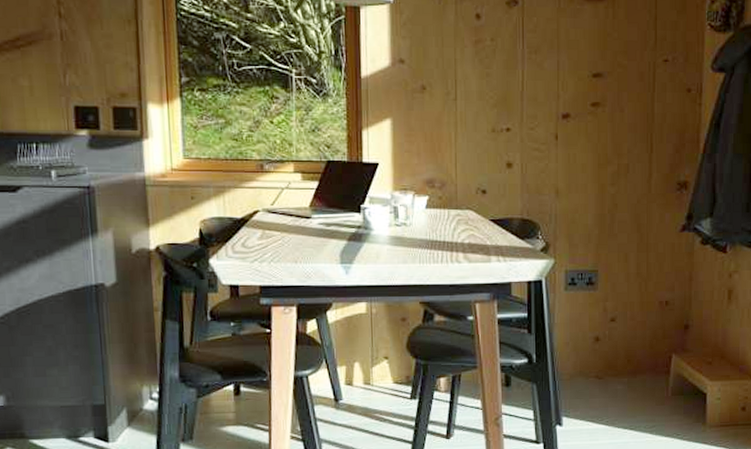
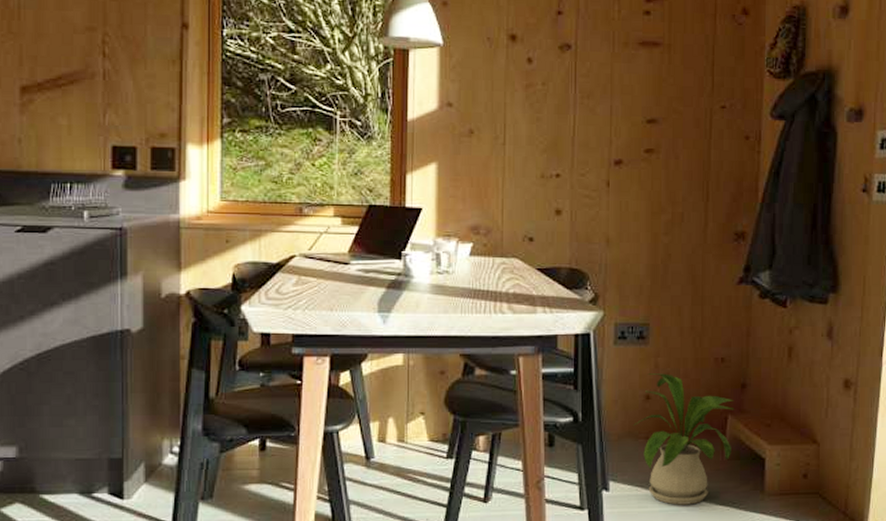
house plant: none [584,317,678,438] -> present [633,373,734,505]

